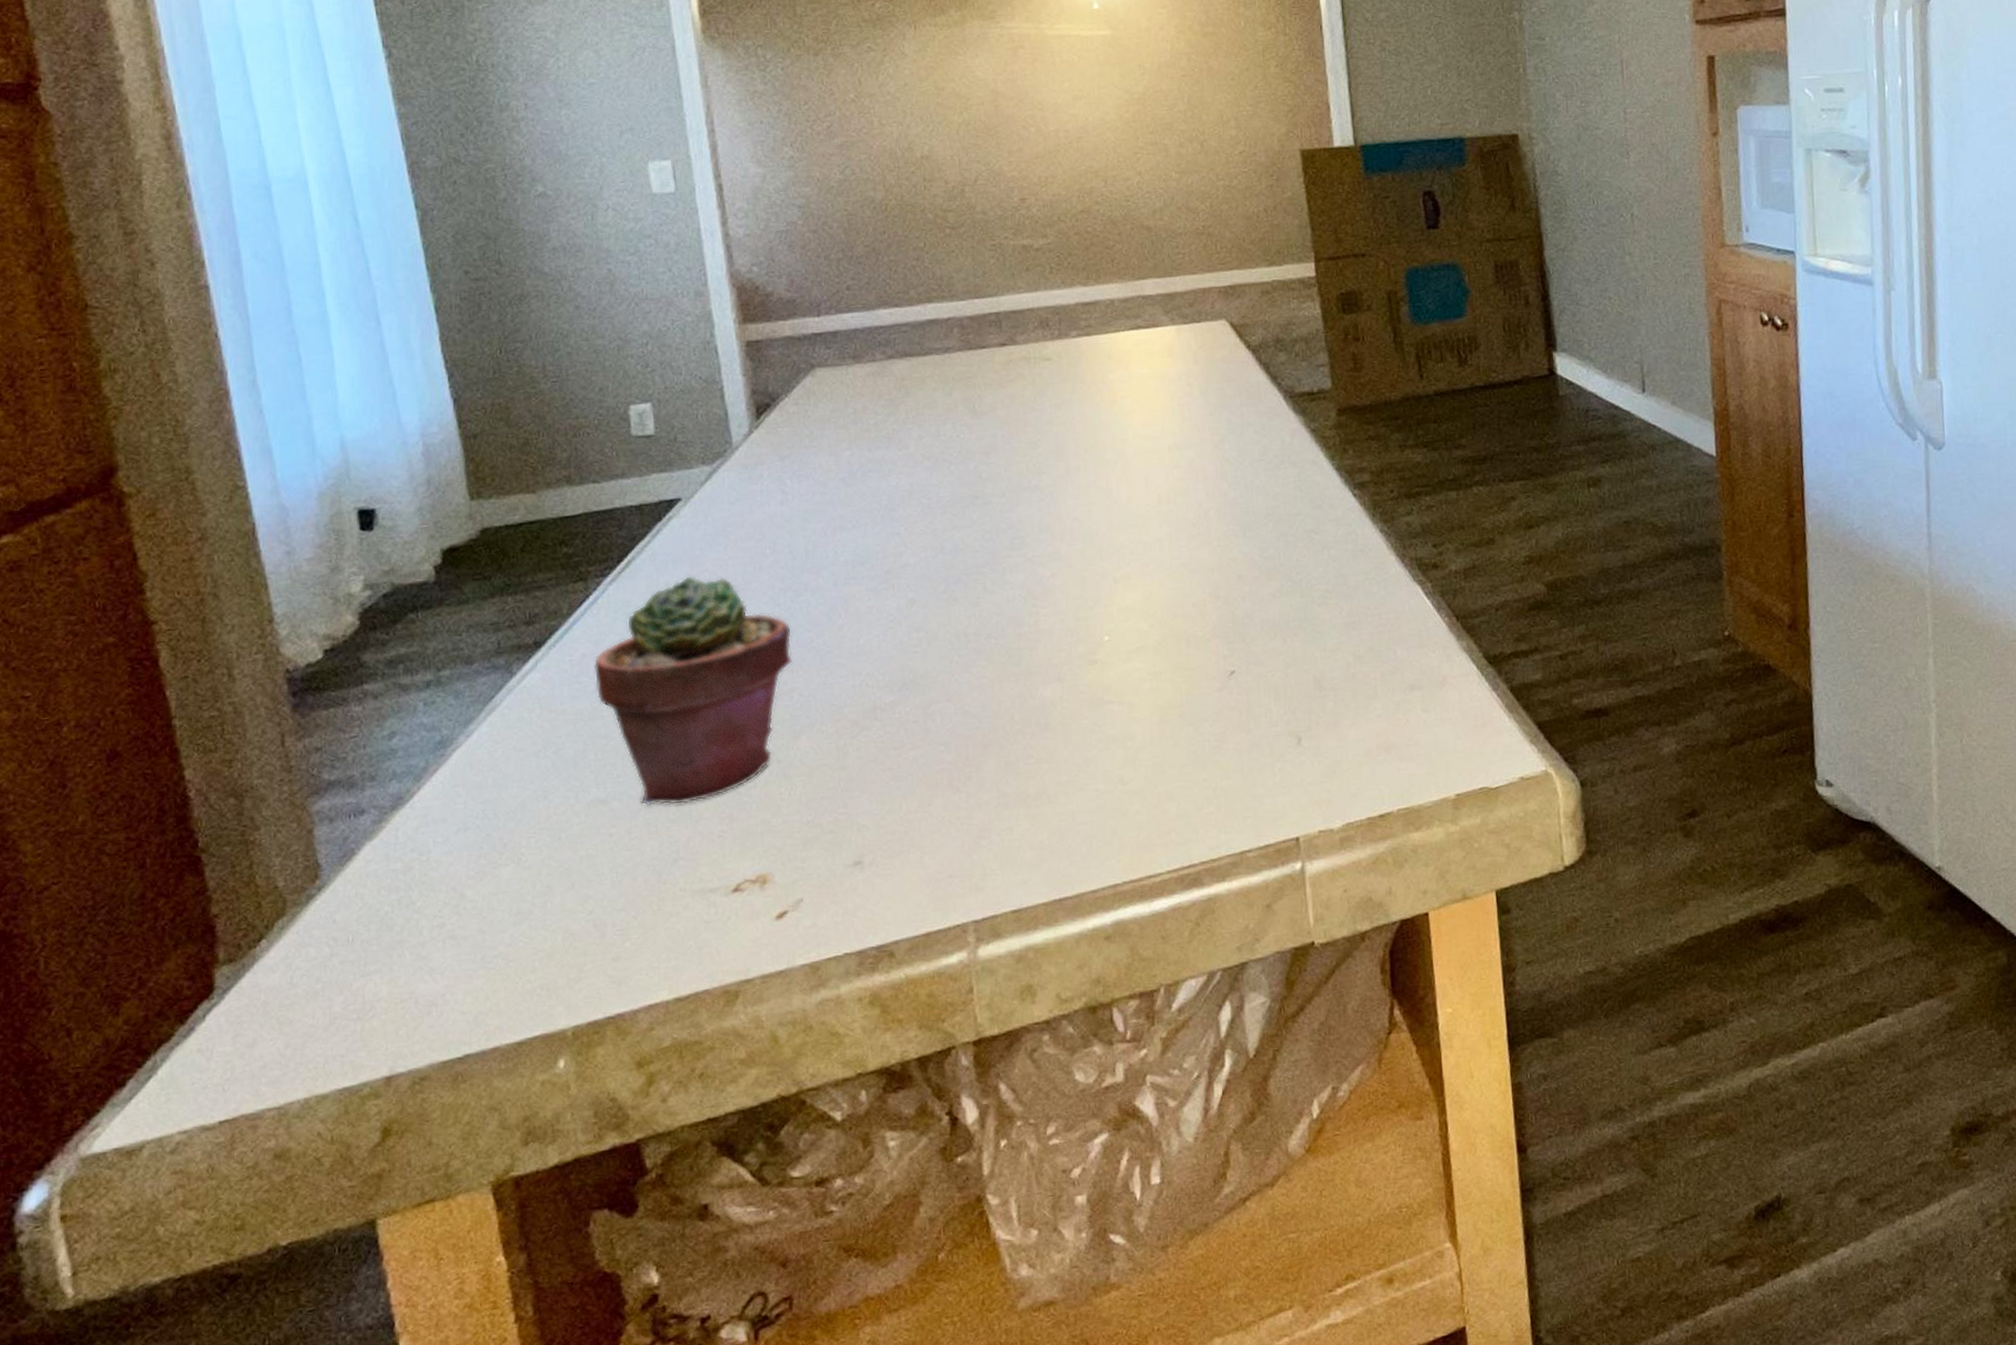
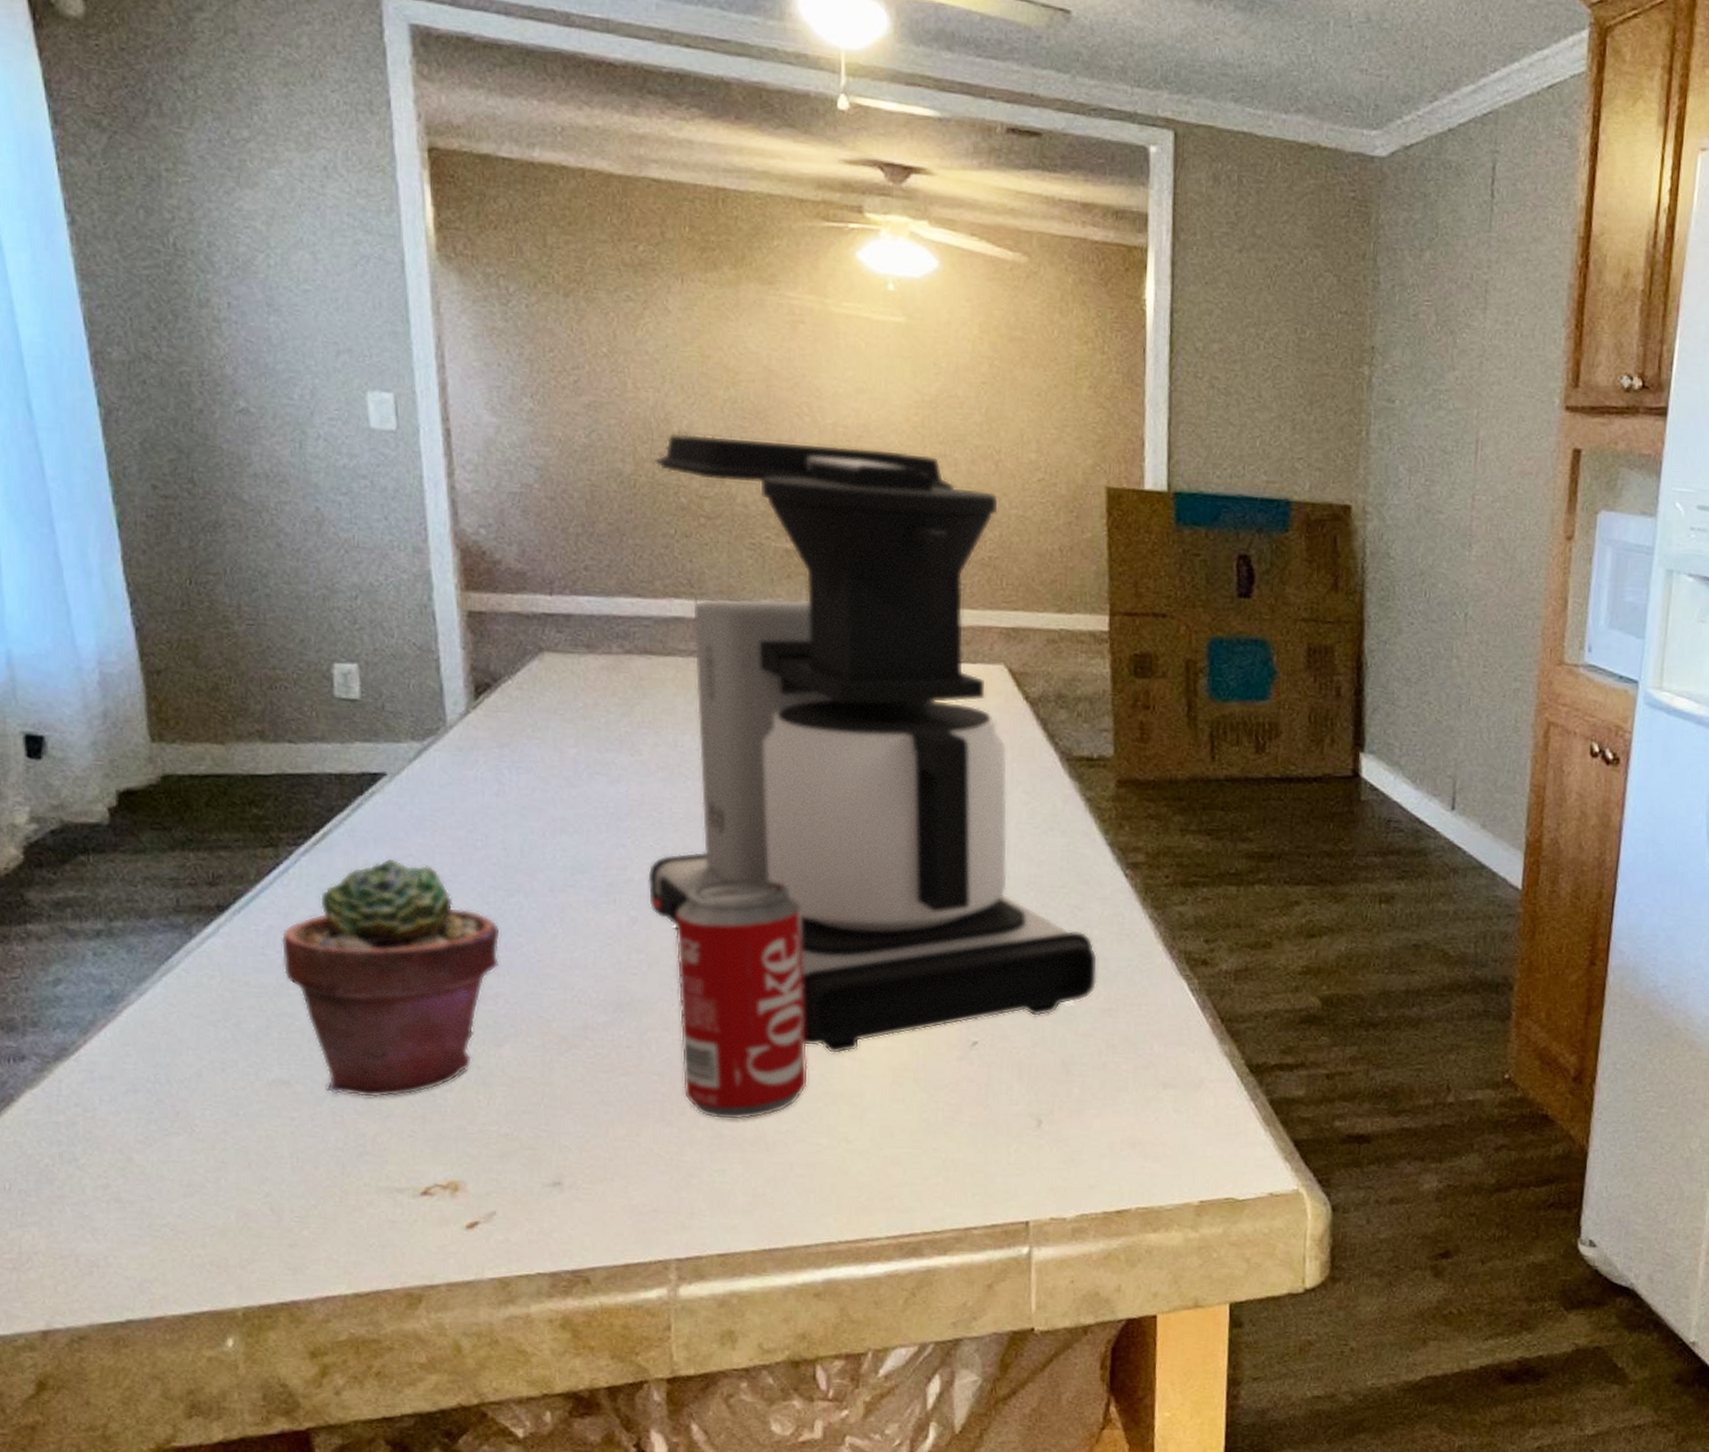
coffee maker: none [902,145,1339,702] -> present [648,433,1098,1054]
beverage can: none [949,547,1083,780] -> present [674,879,809,1120]

